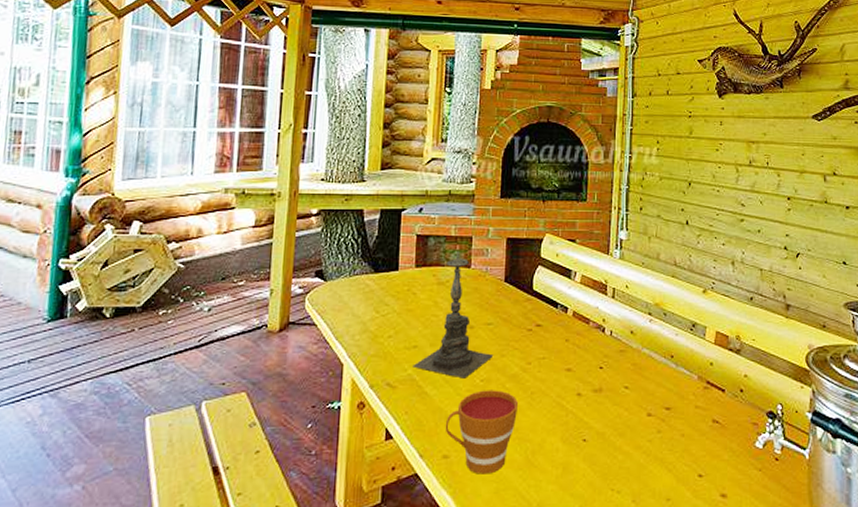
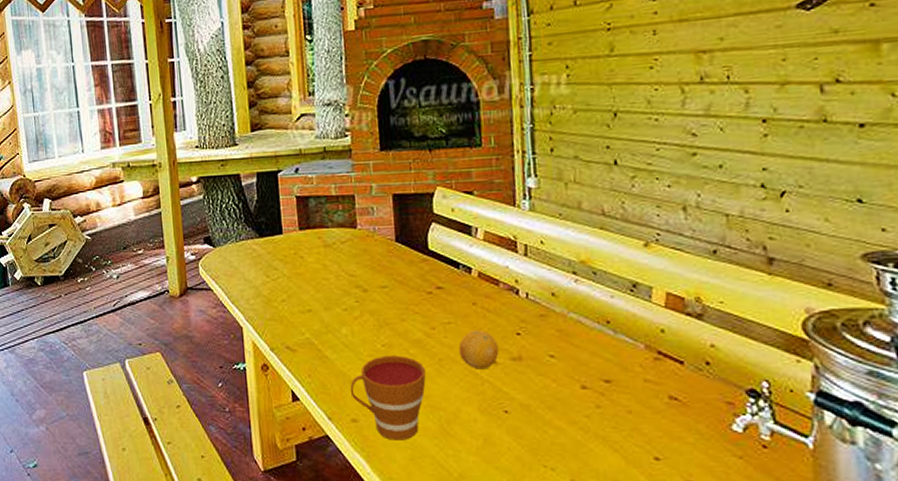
candle holder: present [413,251,494,379] -> none [309,211,393,343]
fruit: none [550,365,584,401] -> present [459,330,499,370]

